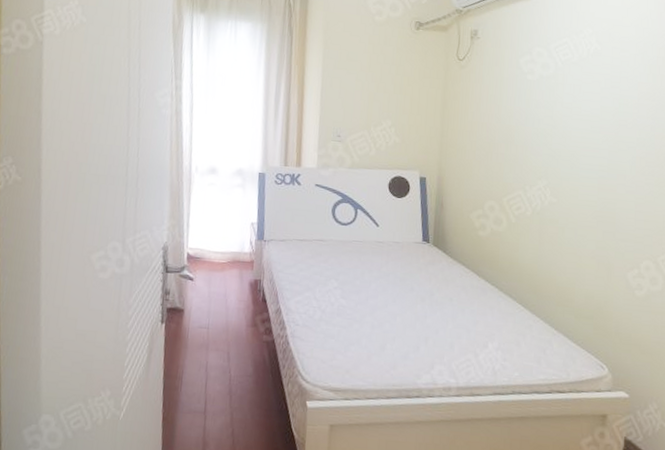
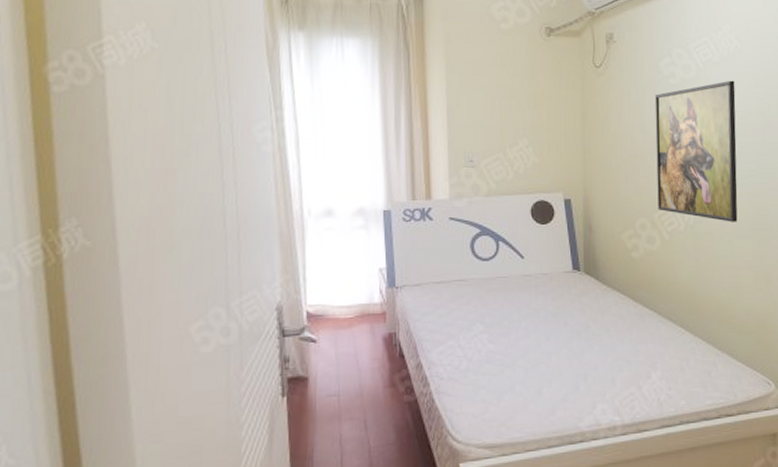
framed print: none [507,80,592,213] -> present [654,80,738,222]

